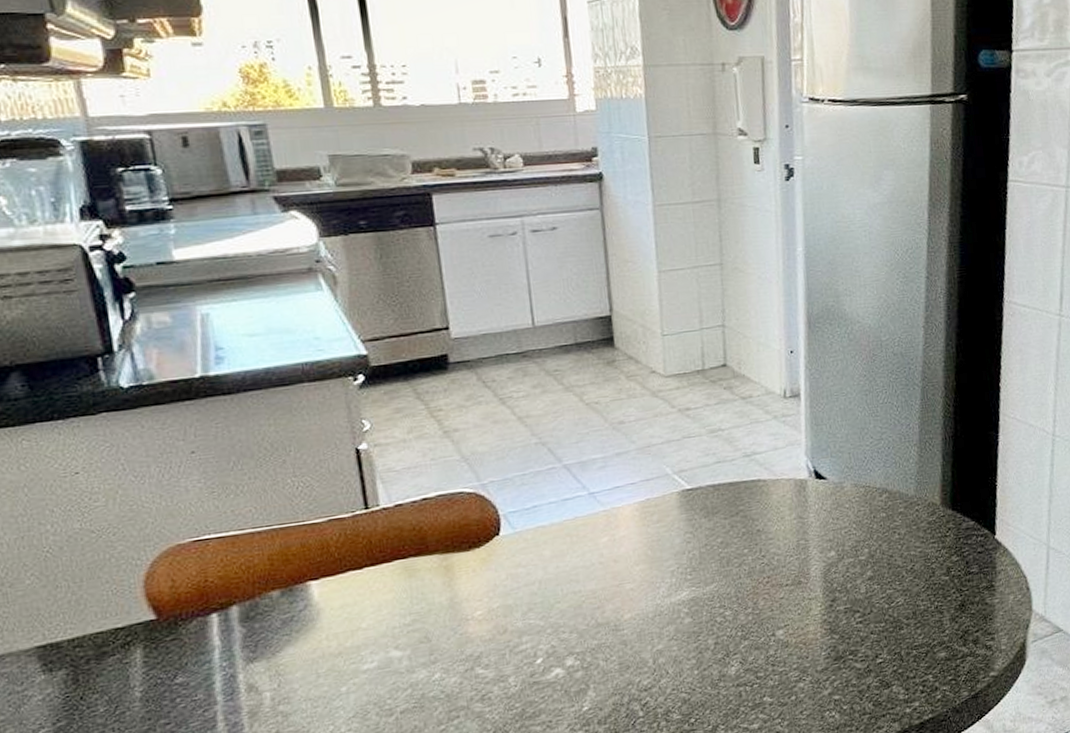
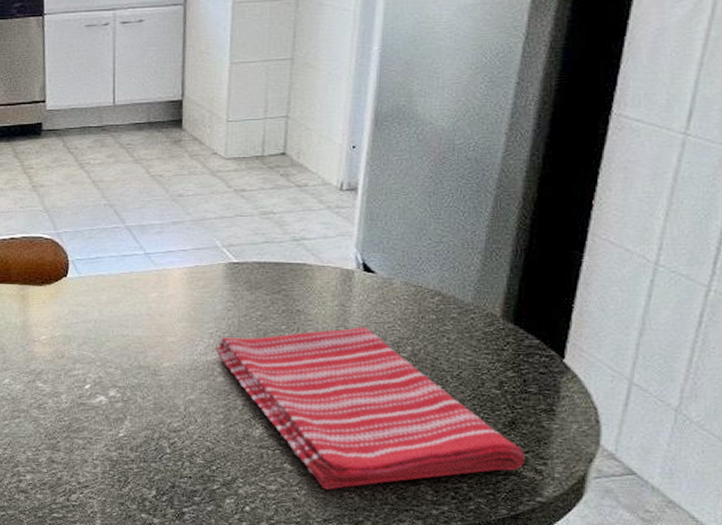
dish towel: none [679,536,977,715] -> present [216,327,525,490]

